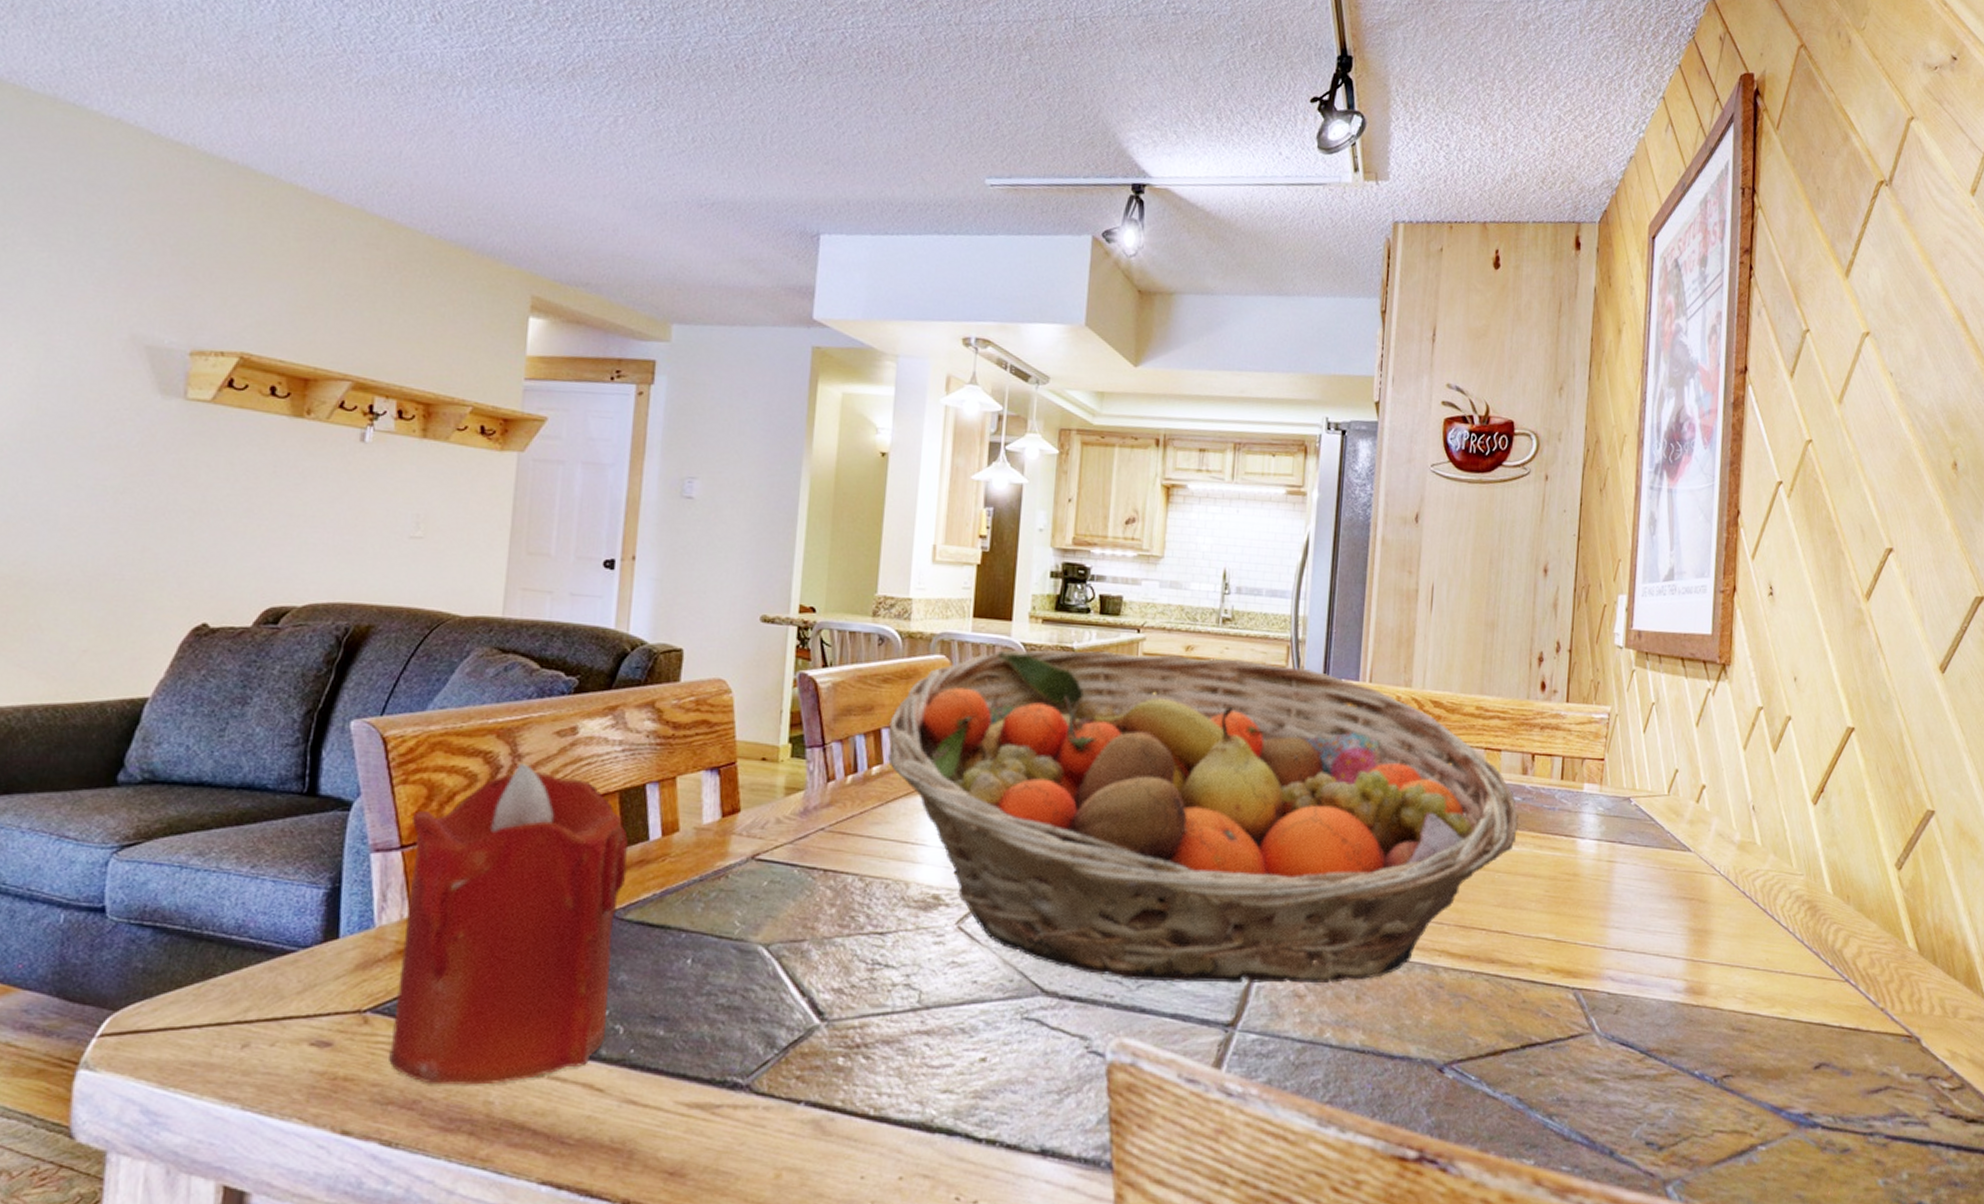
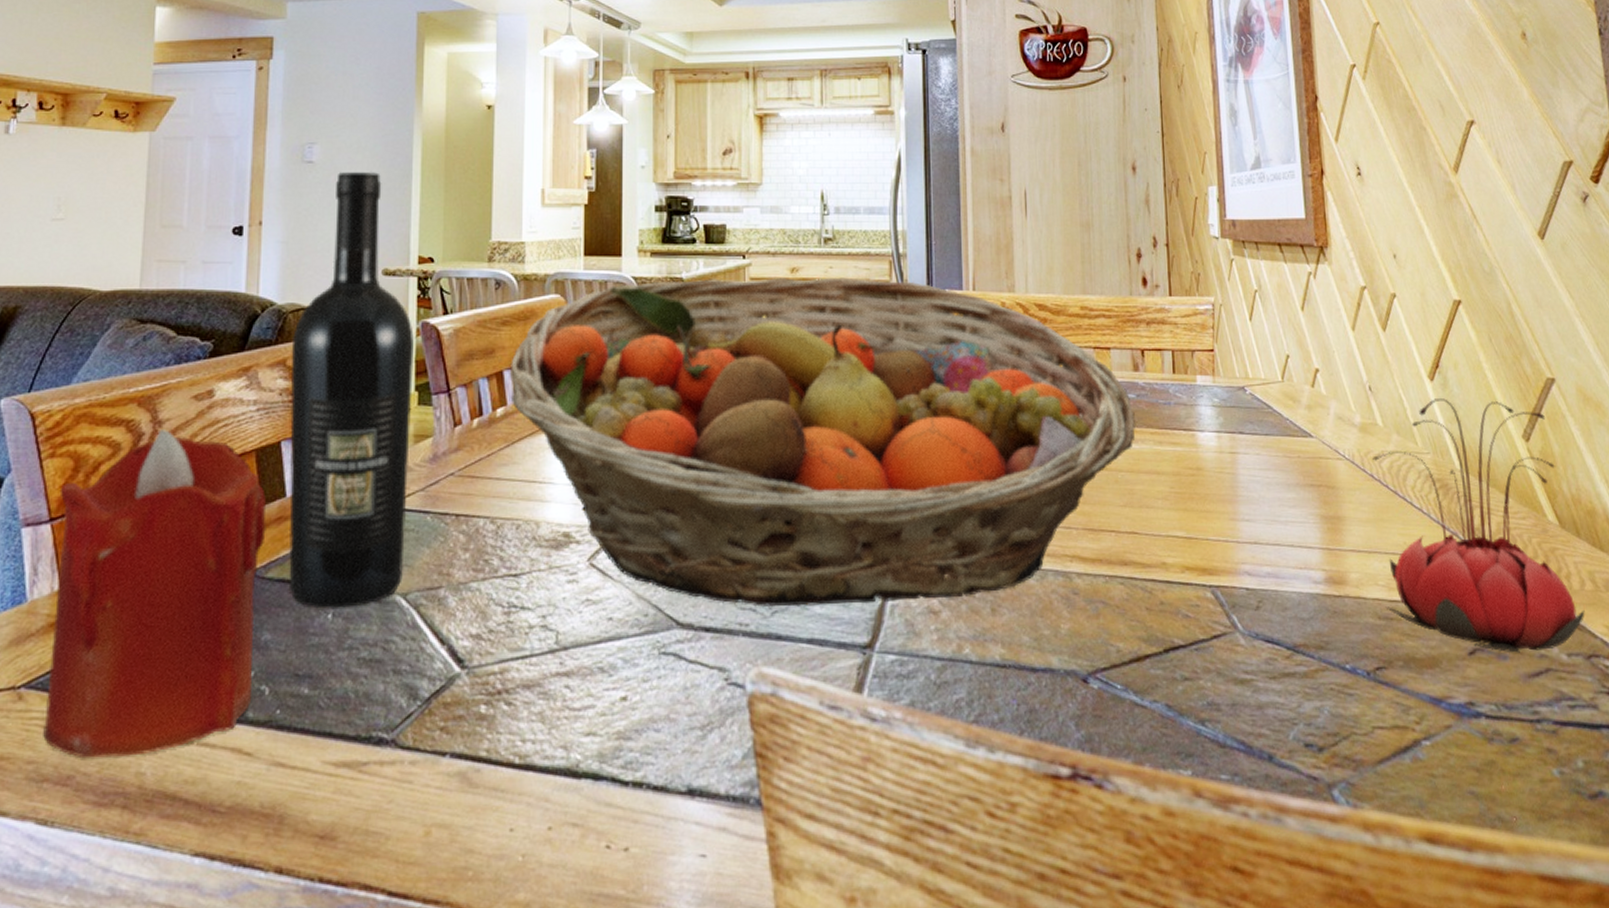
wine bottle: none [649,511,791,954] -> present [288,172,415,609]
flower: none [1740,822,1931,1070] -> present [1373,398,1585,653]

